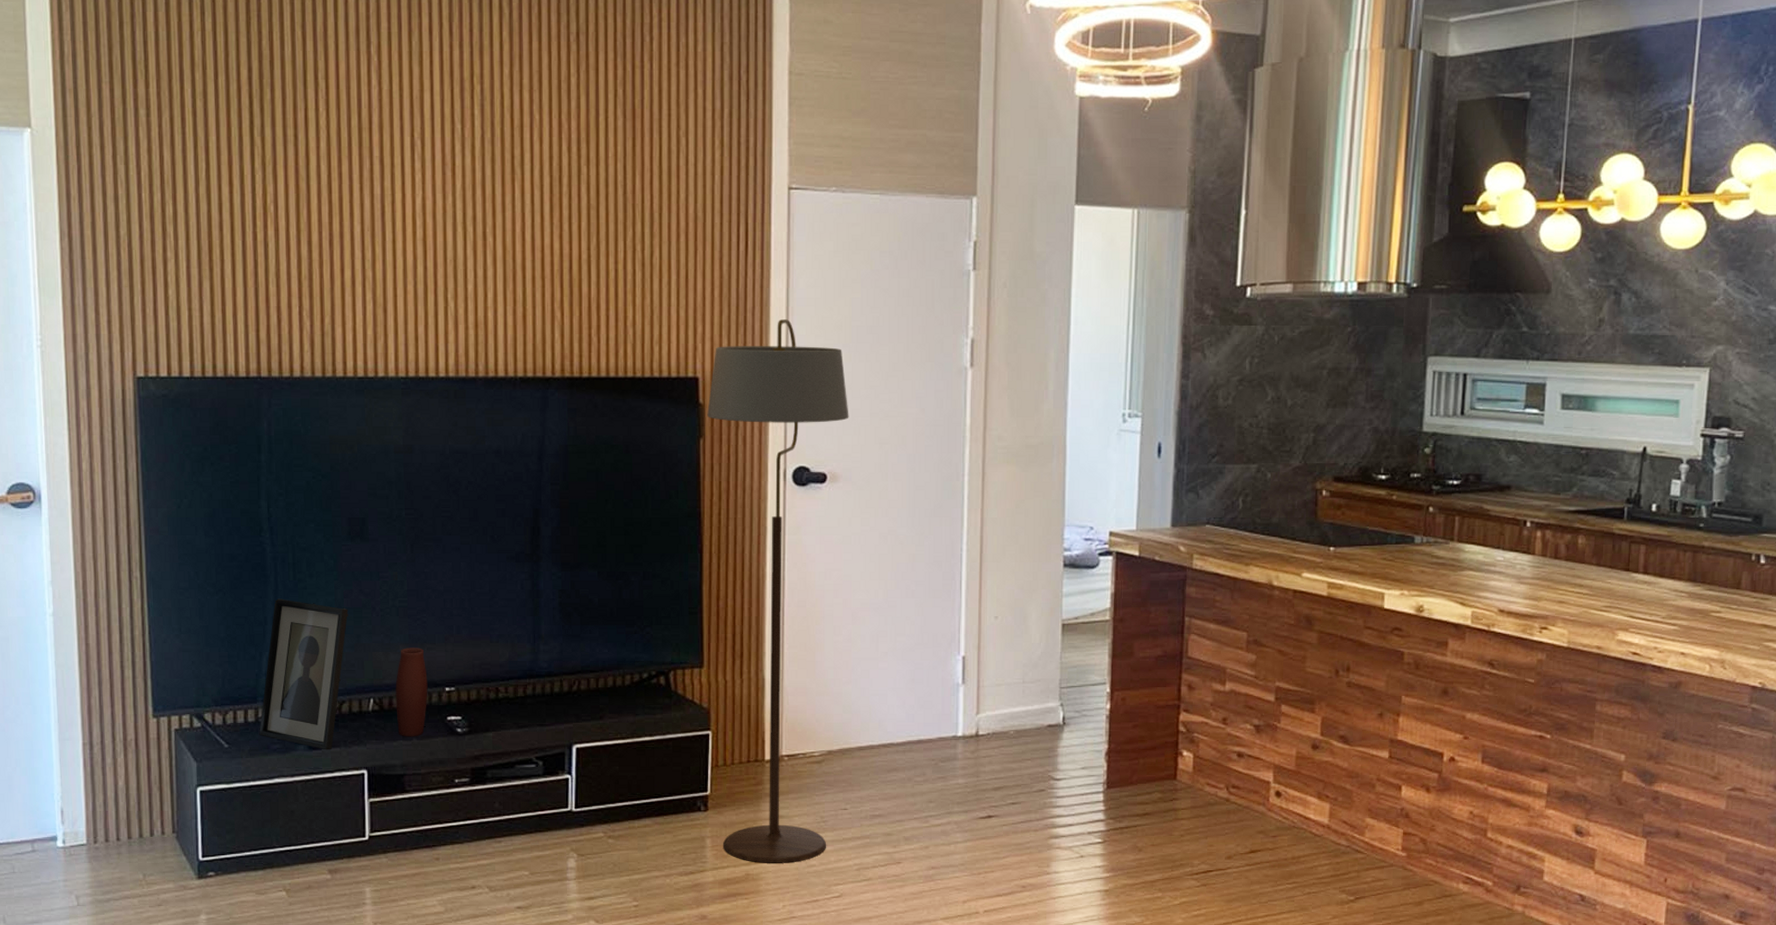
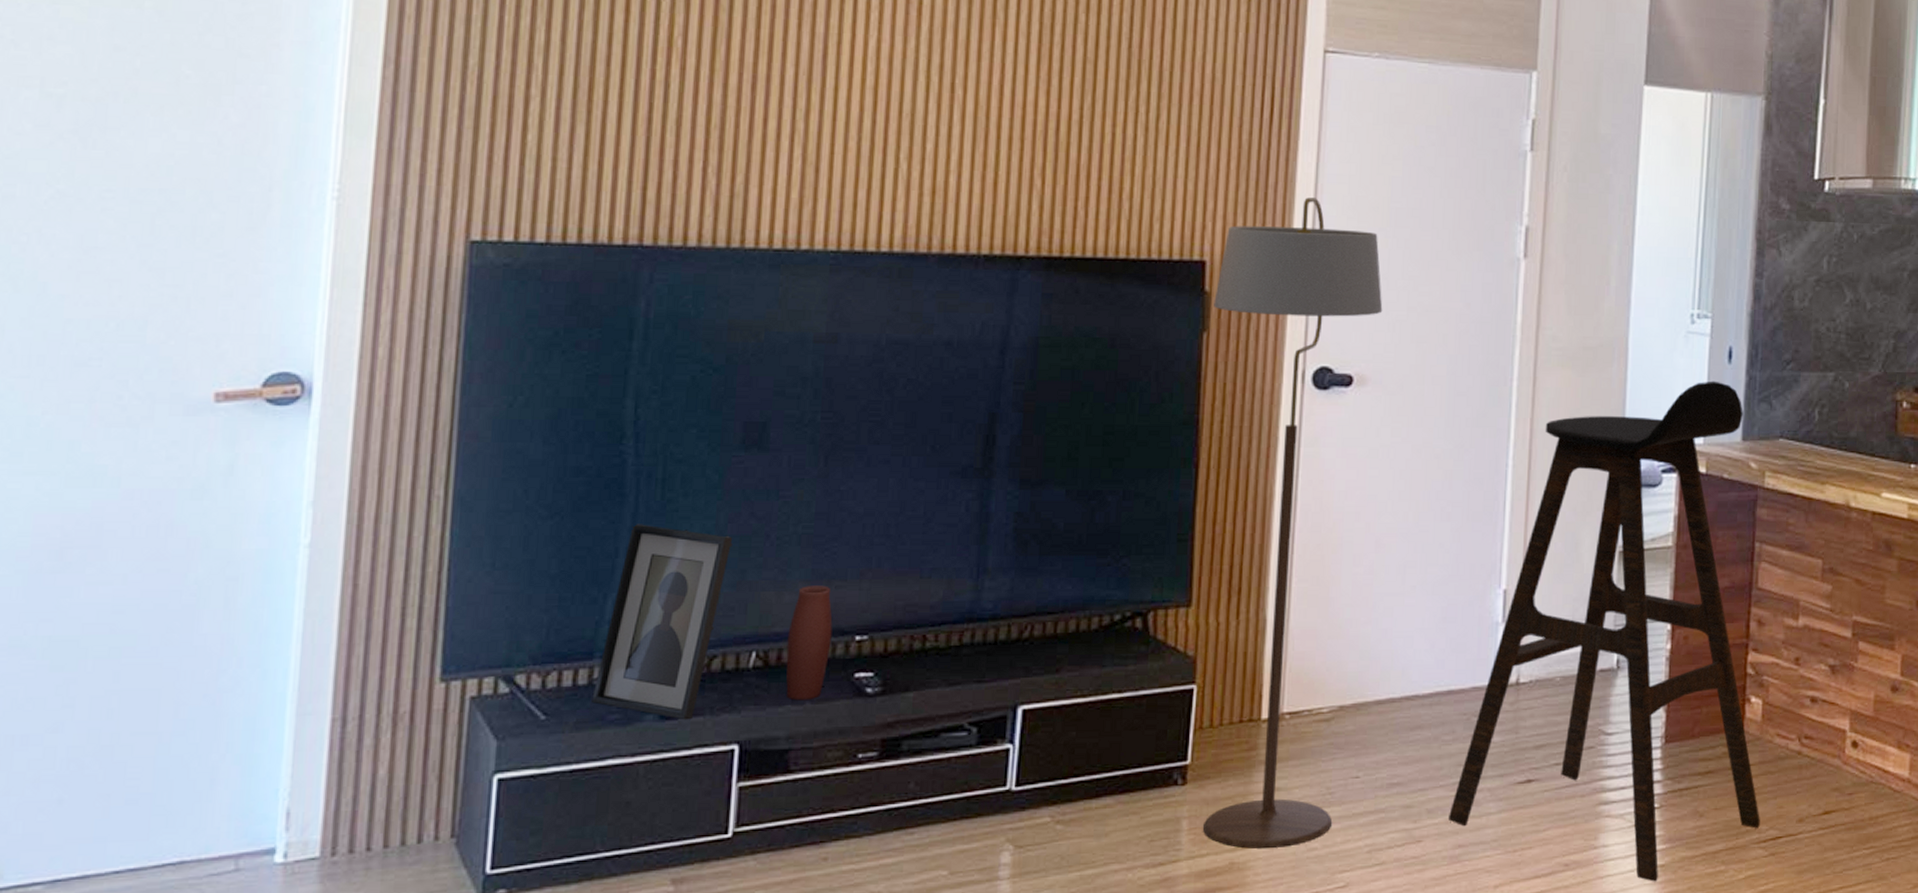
bar stool: none [922,473,1193,904] -> present [1447,381,1760,882]

